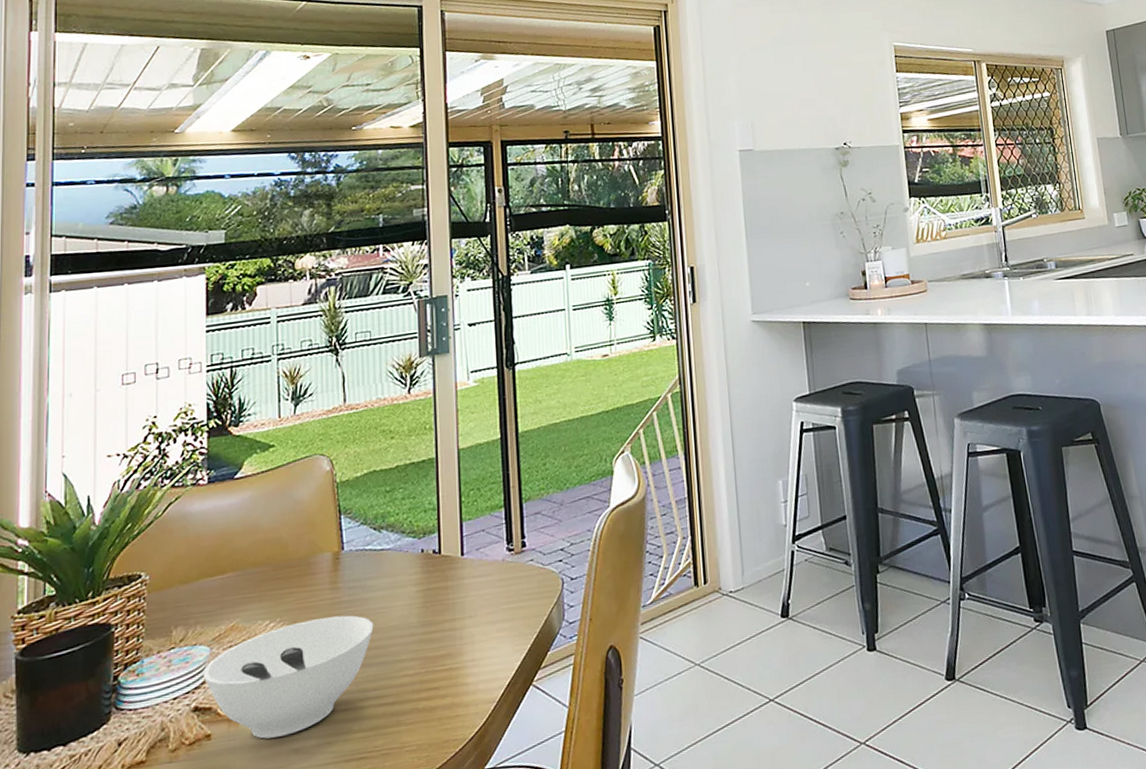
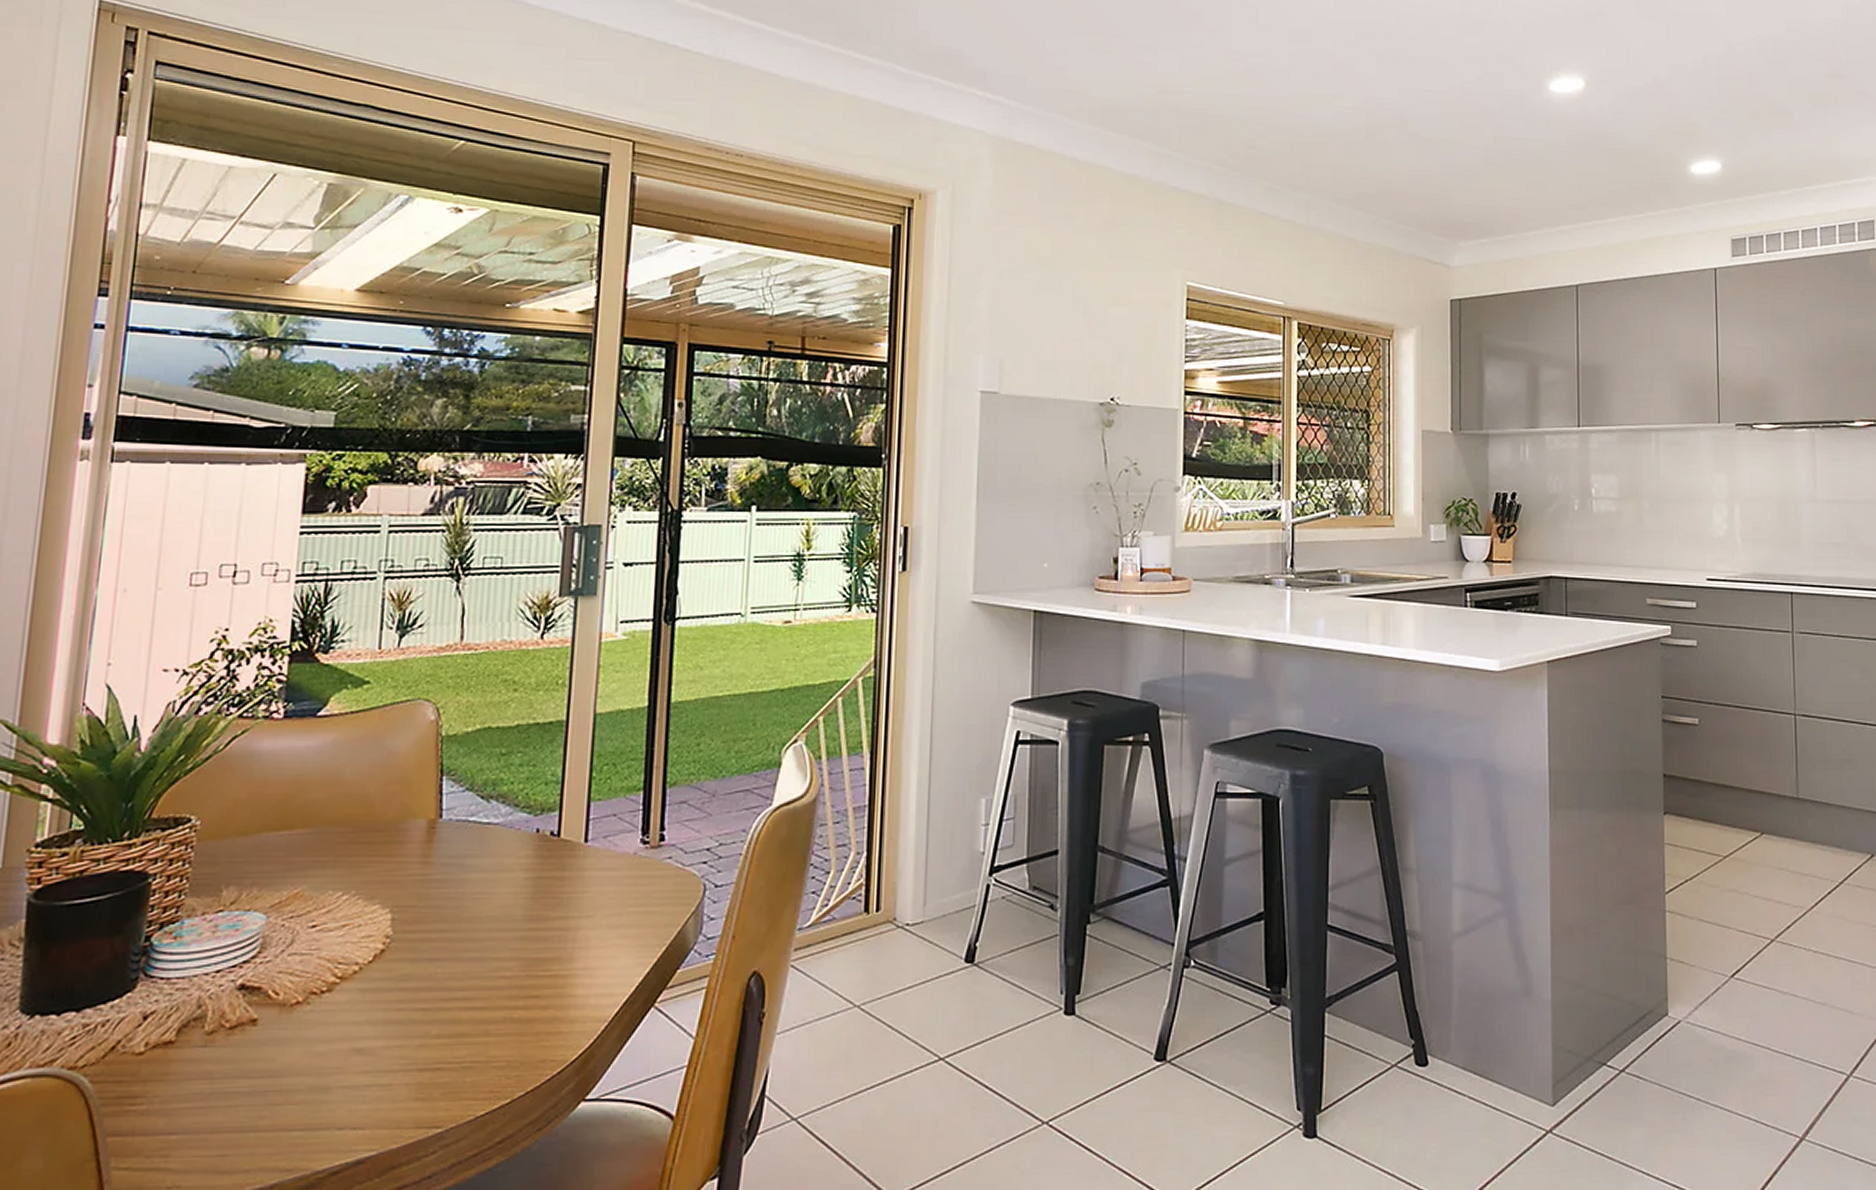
bowl: present [202,615,374,739] -> none [254,897,469,1032]

